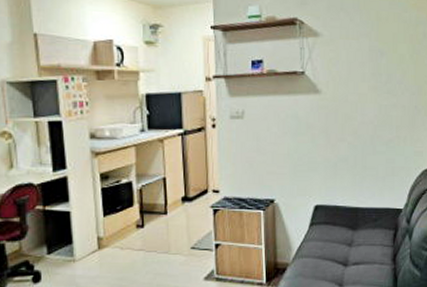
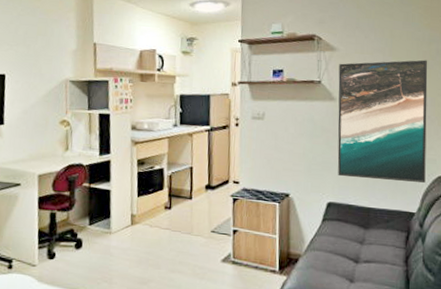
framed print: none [323,44,415,177] -> present [337,59,428,183]

